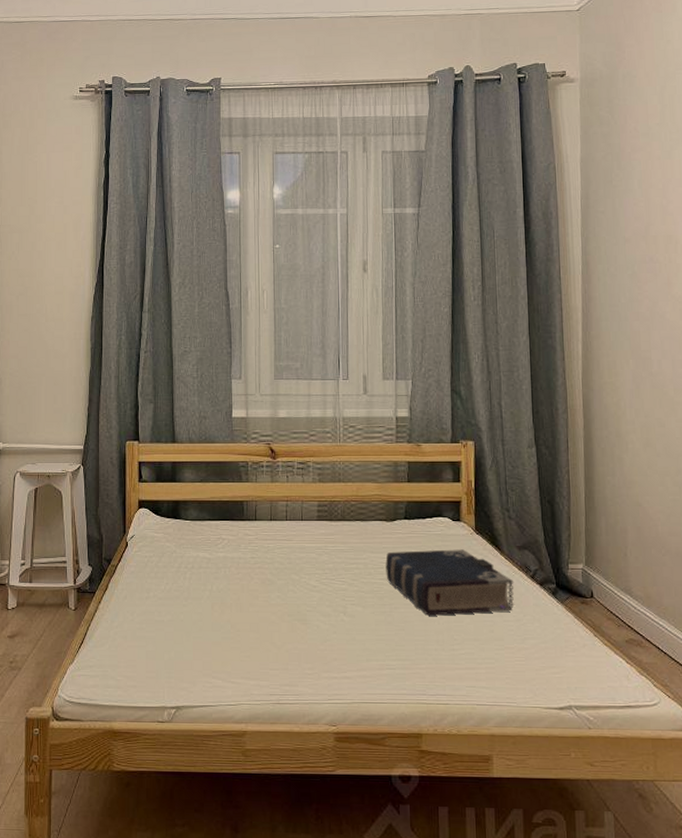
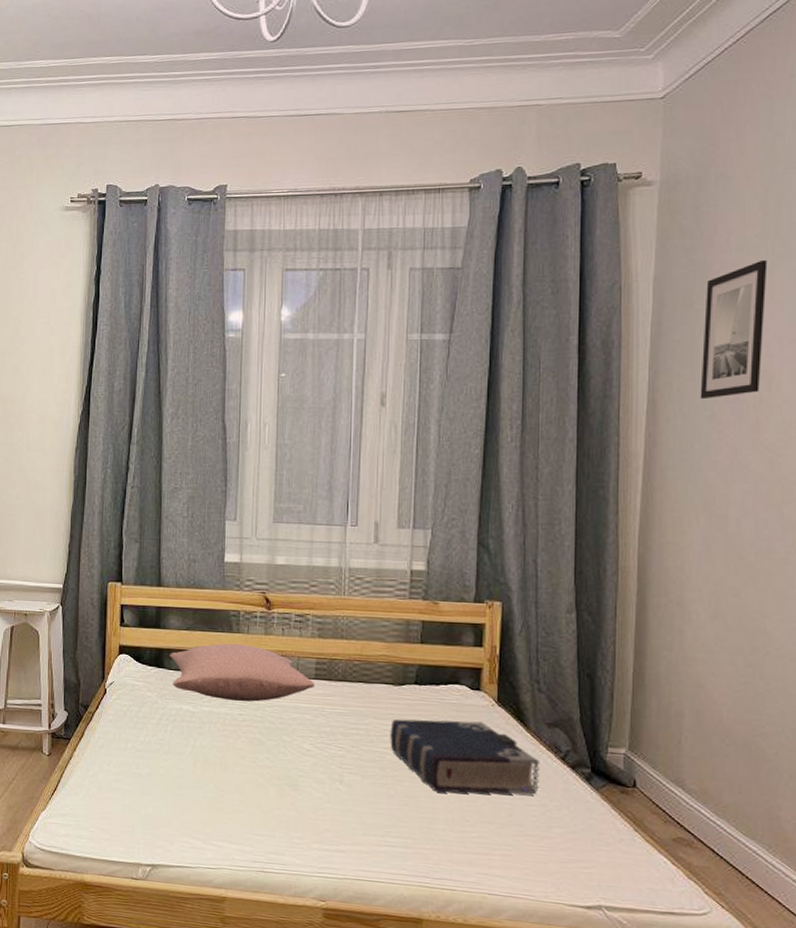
pillow: none [186,492,318,545] -> present [170,643,315,702]
wall art: none [621,144,669,261] -> present [700,259,768,400]

